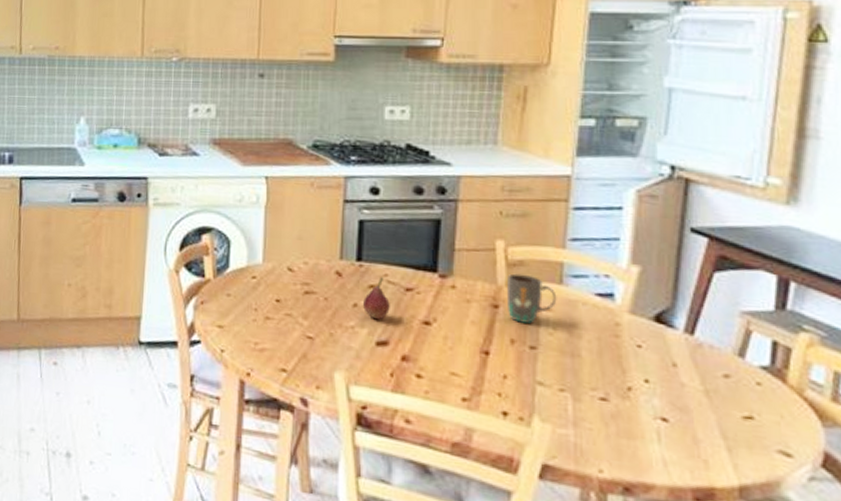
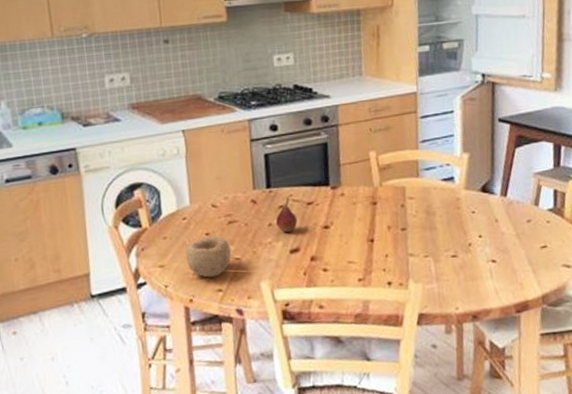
bowl: none [249,303,303,353] -> present [185,235,231,278]
mug: present [506,273,557,324] -> none [380,174,417,212]

